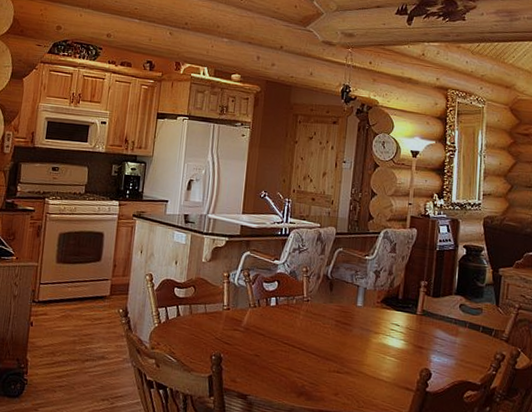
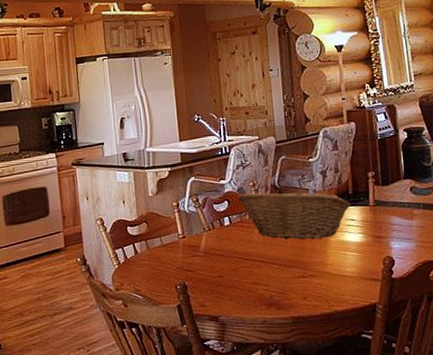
fruit basket: none [287,277,398,338] -> present [237,190,351,240]

